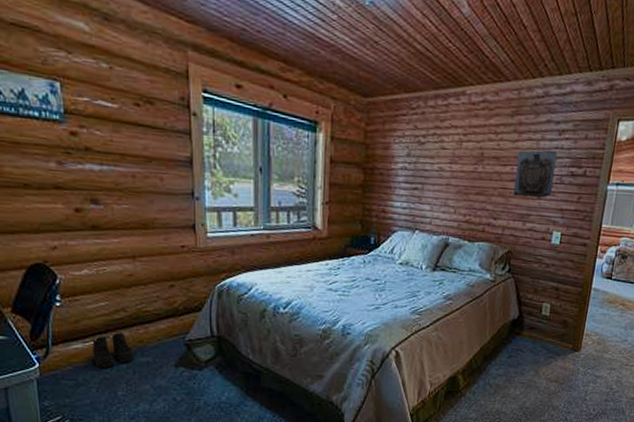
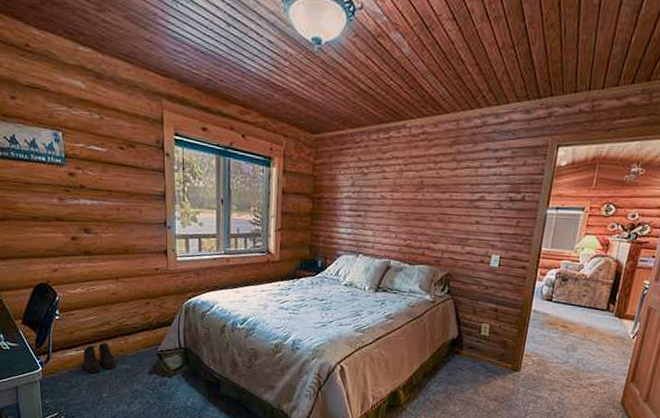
wall sculpture: present [513,150,558,198] -> none [452,177,496,223]

